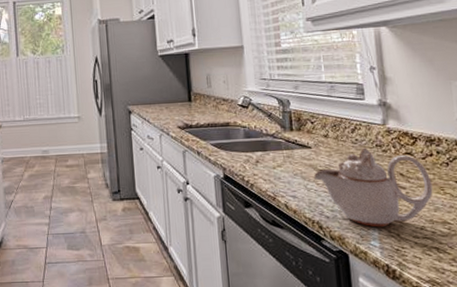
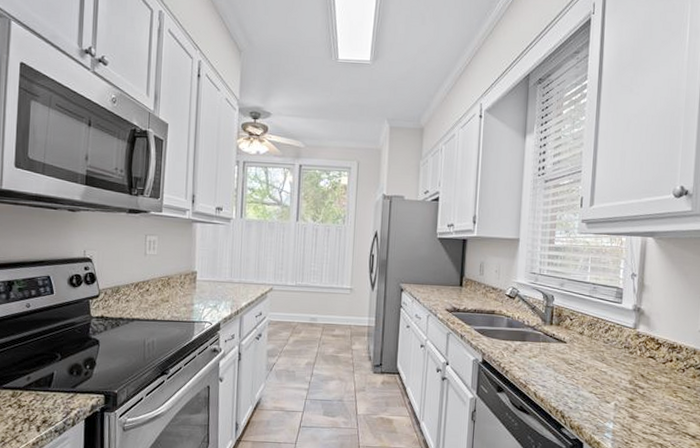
teapot: present [314,147,433,228] -> none [565,348,668,422]

